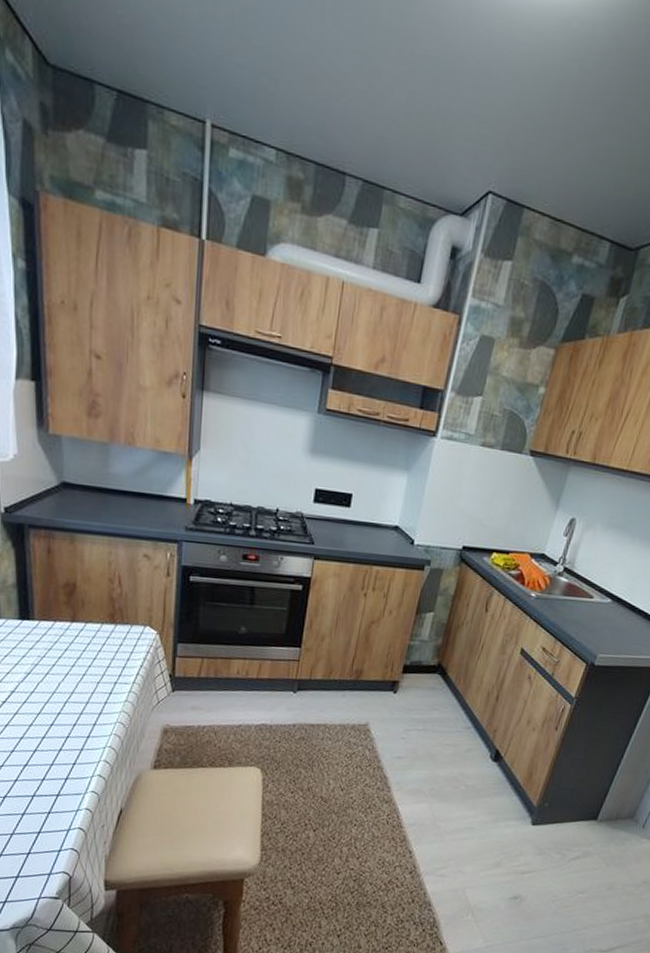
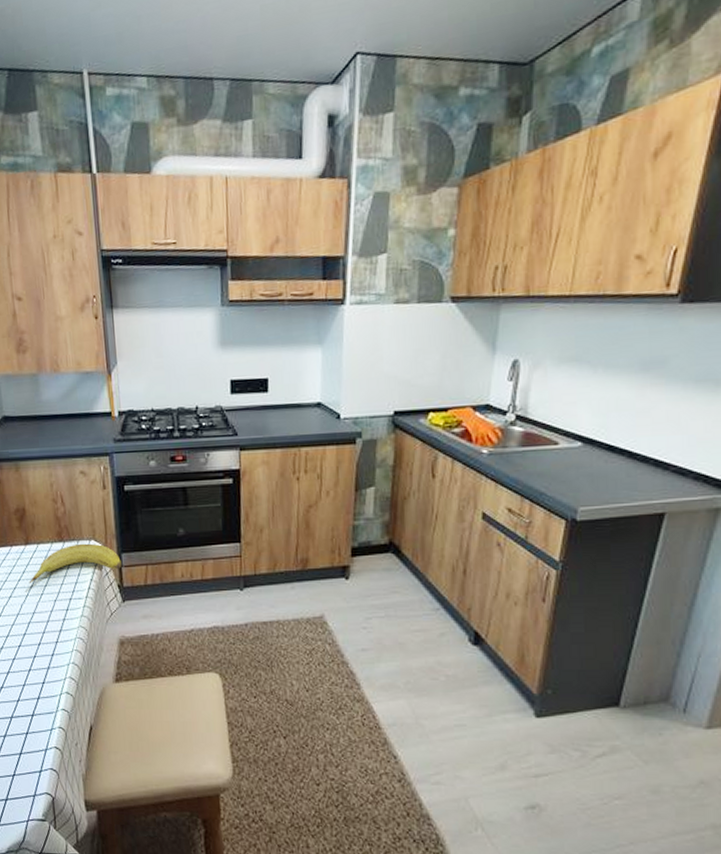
fruit: none [70,627,176,663] -> present [29,543,122,584]

